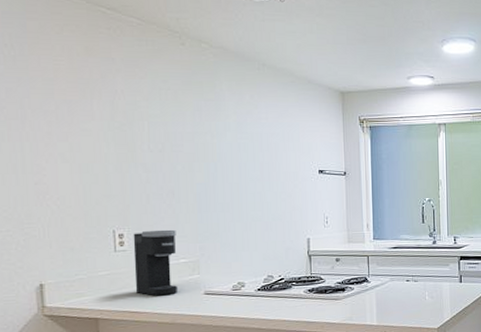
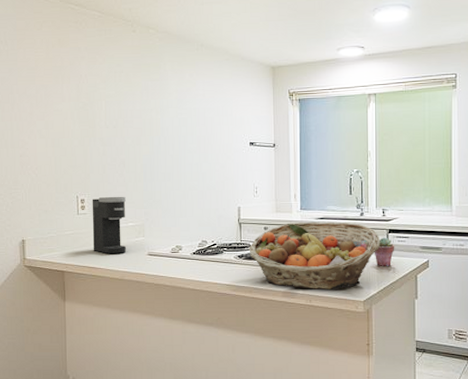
fruit basket: none [320,251,453,320] -> present [249,222,381,289]
potted succulent: none [446,264,466,293] -> present [374,237,395,266]

